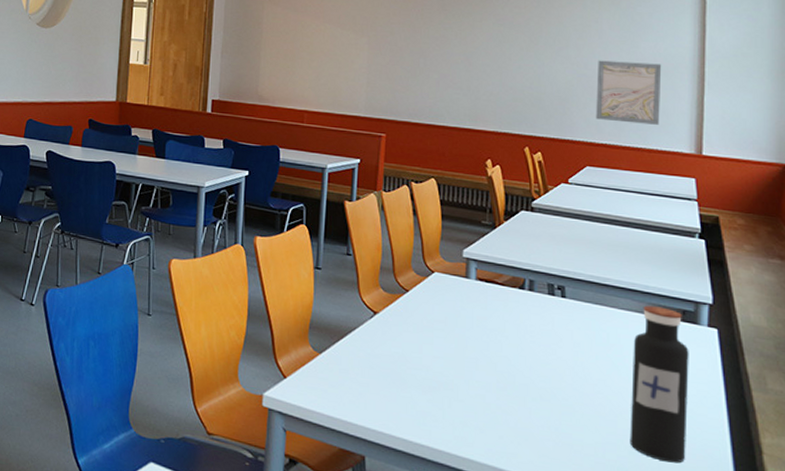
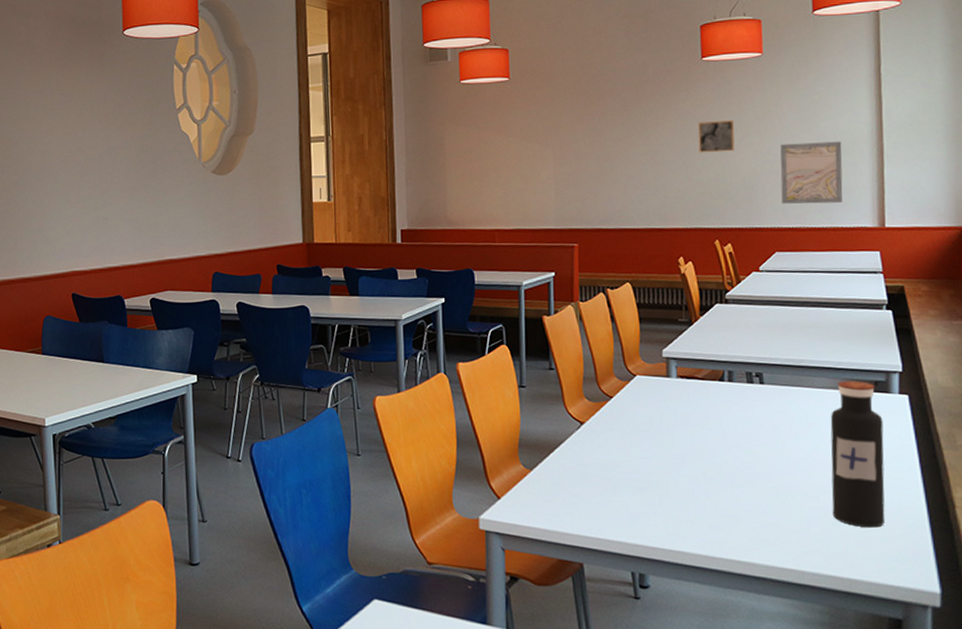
wall art: none [514,29,552,62] -> present [698,120,735,153]

